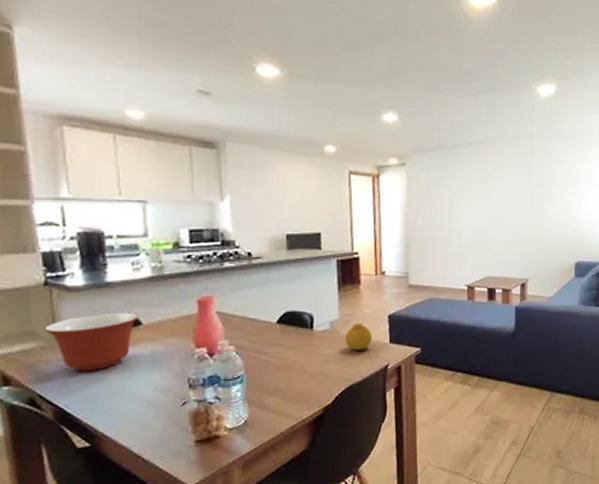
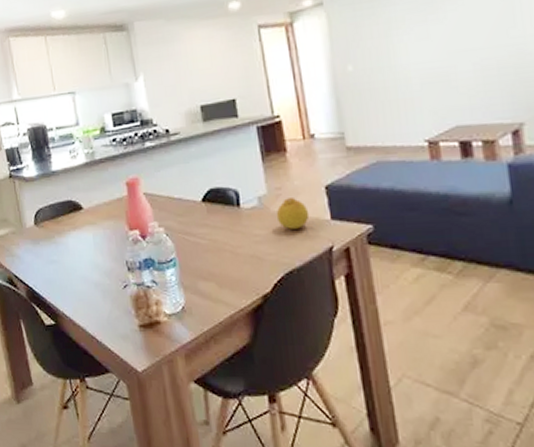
mixing bowl: present [44,314,139,372] -> none [13,199,80,255]

